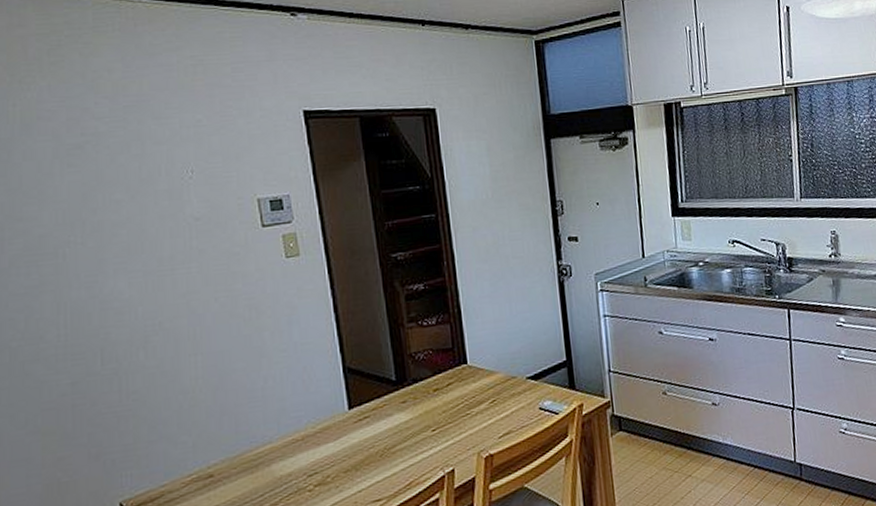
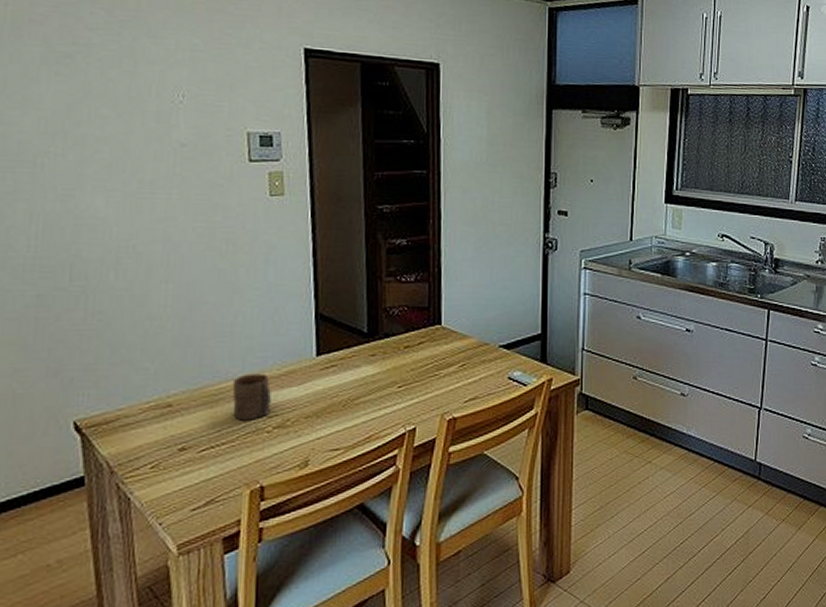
cup: none [269,433,310,483] -> present [232,373,271,421]

